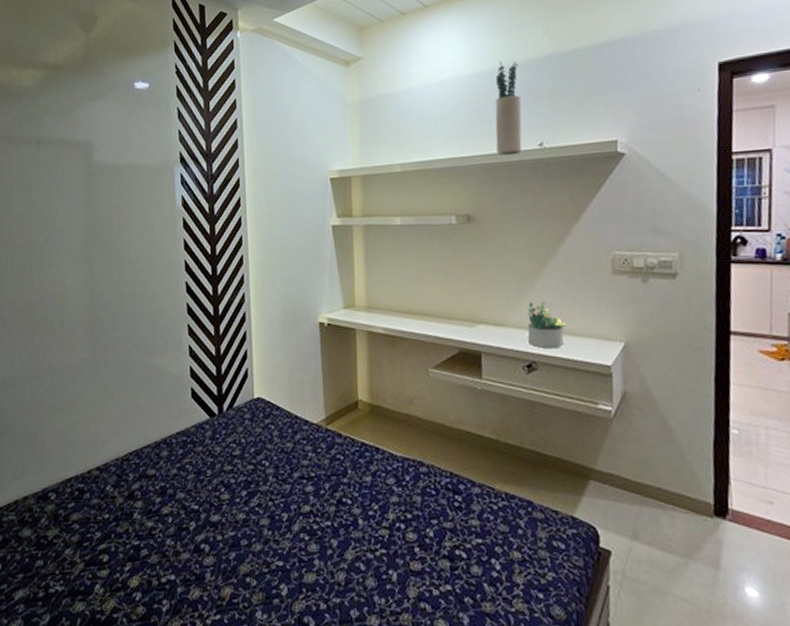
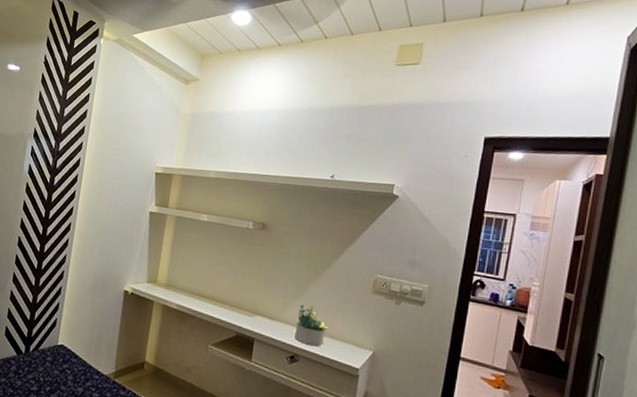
vase: present [495,61,522,156] -> none [296,103,325,182]

